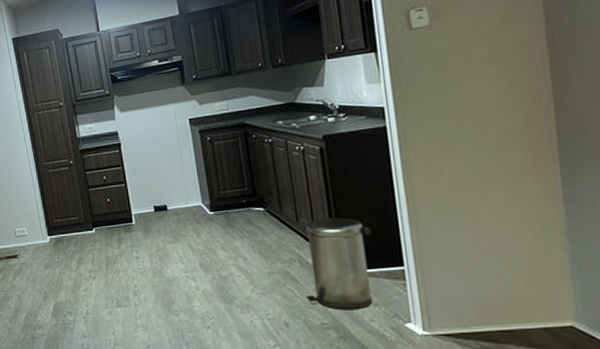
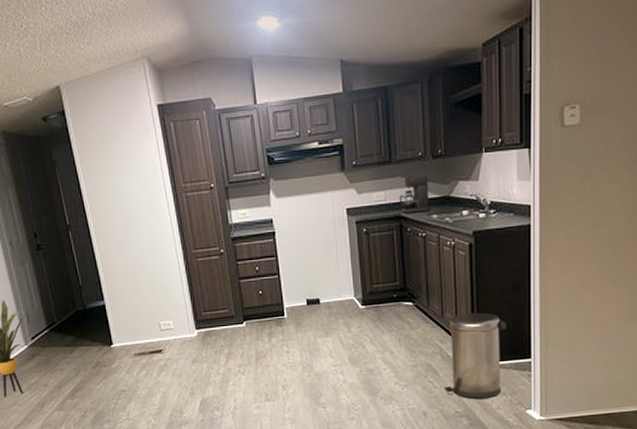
coffee maker: none [241,84,274,122] -> present [399,175,430,215]

